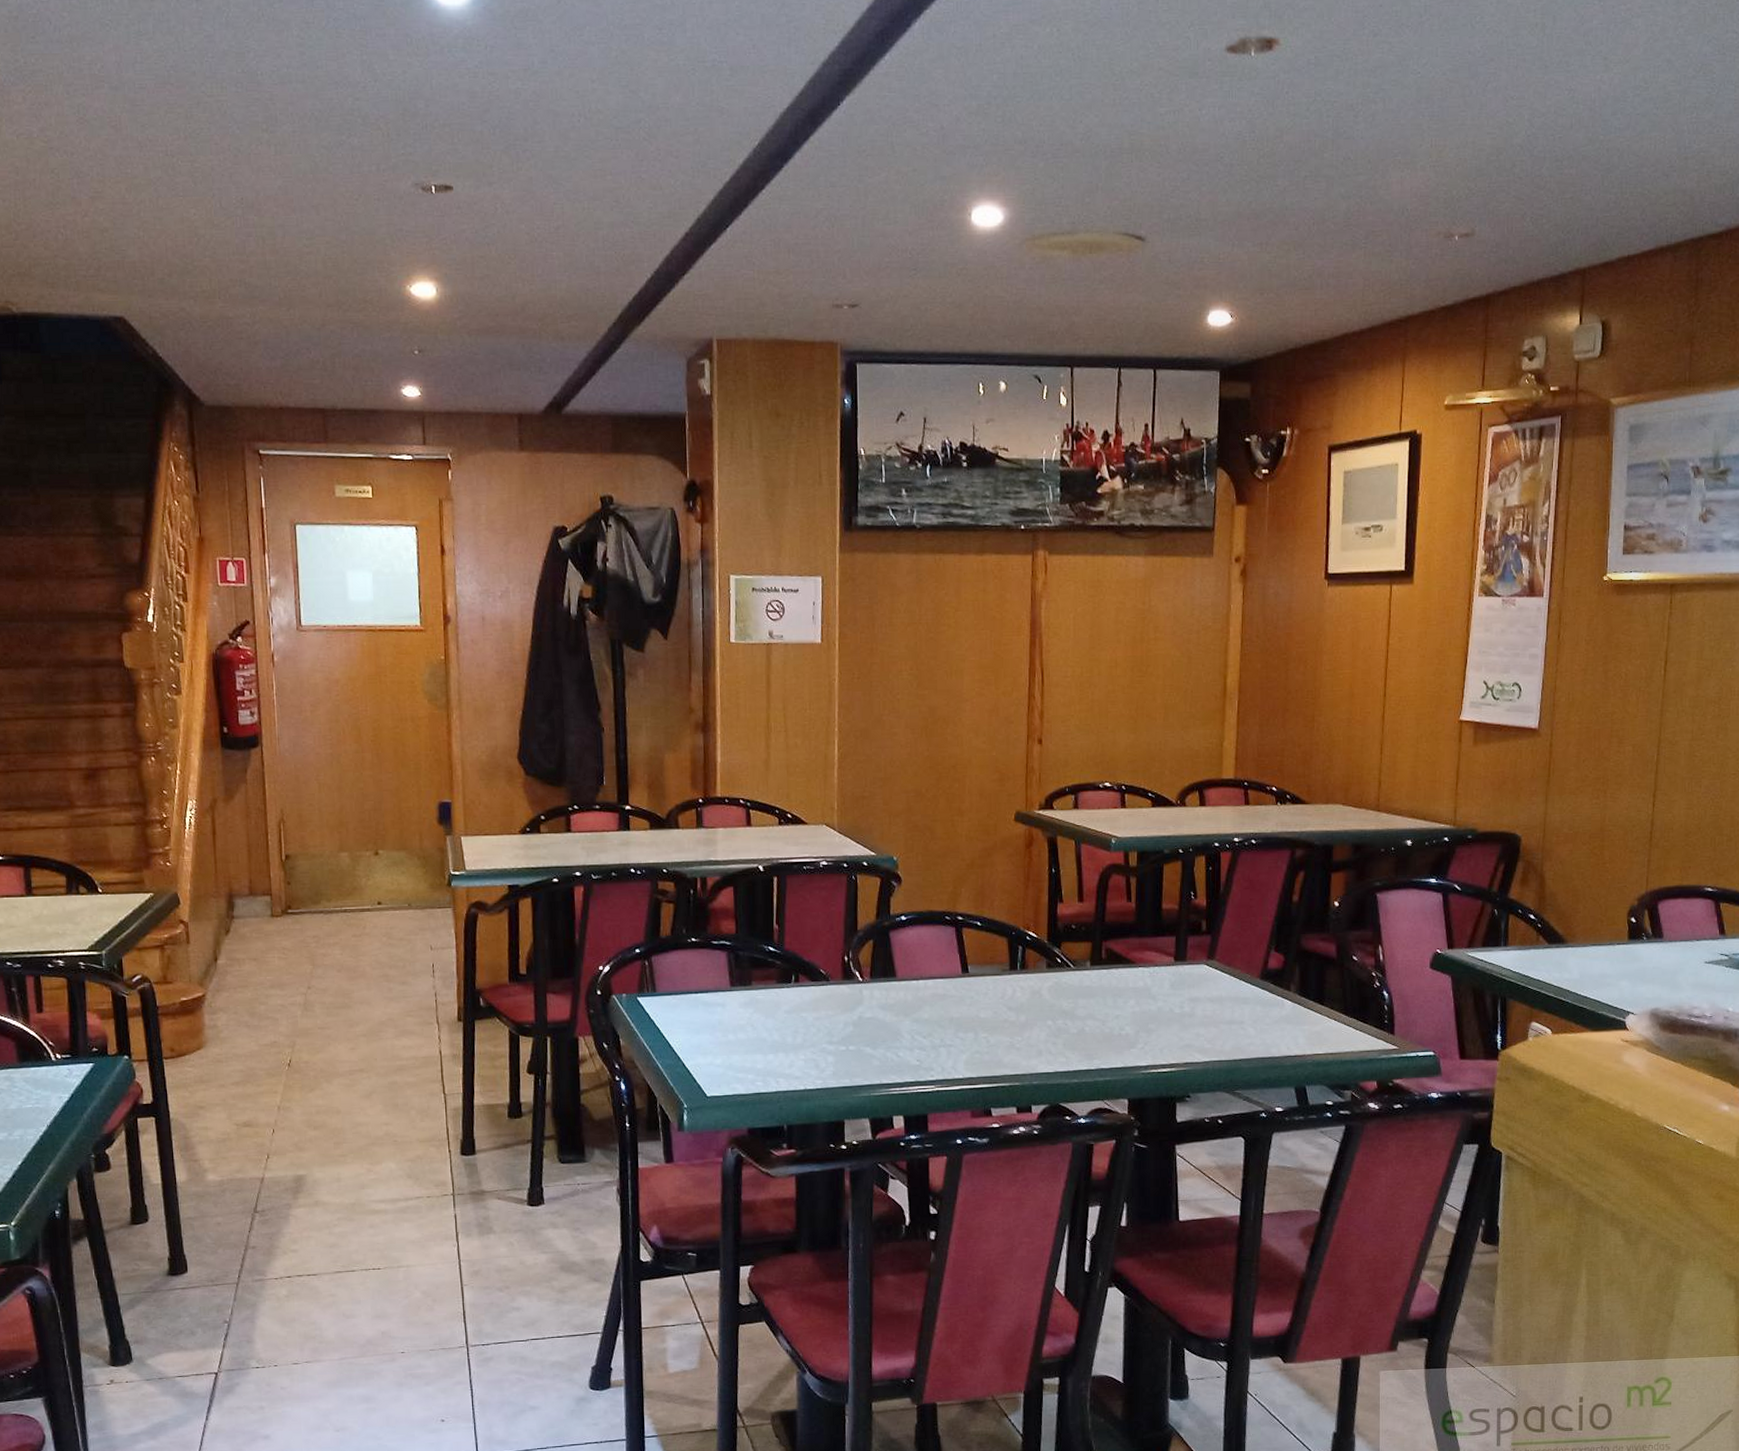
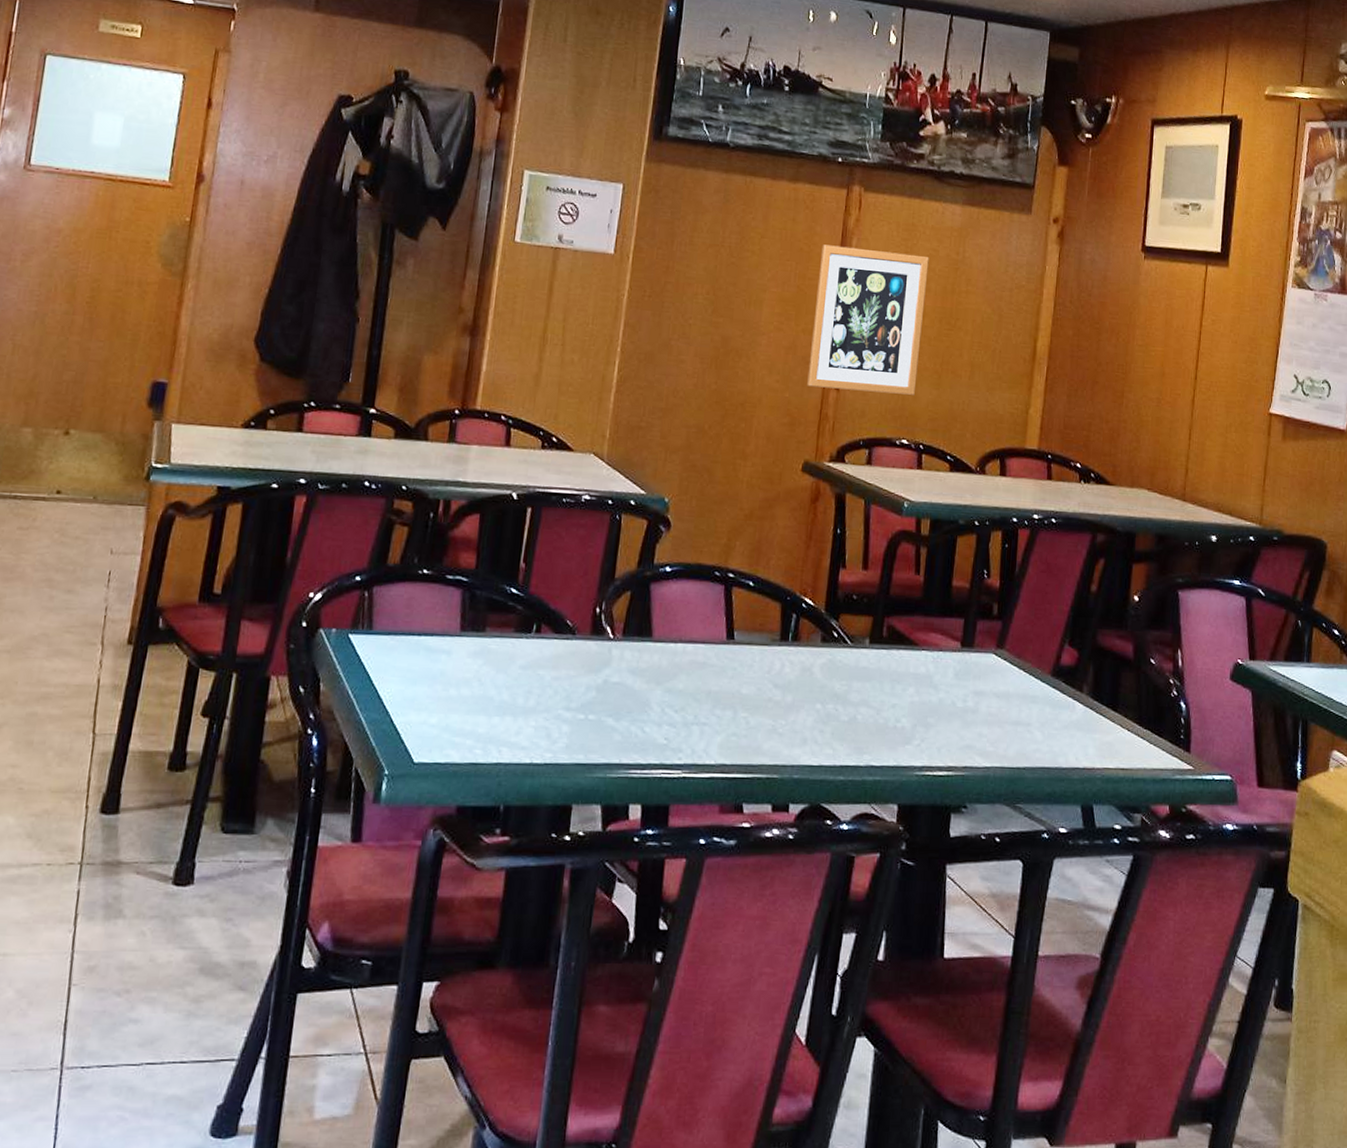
wall art: none [1011,609,1117,744] -> present [807,244,929,396]

